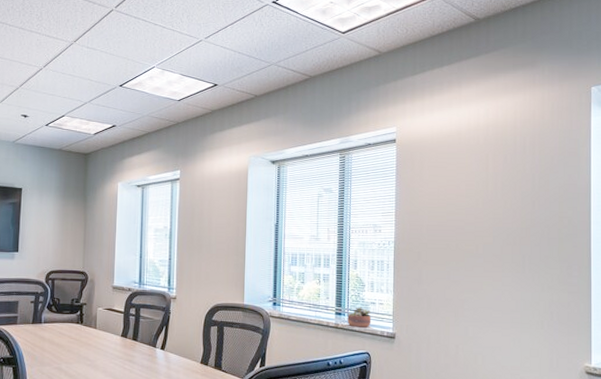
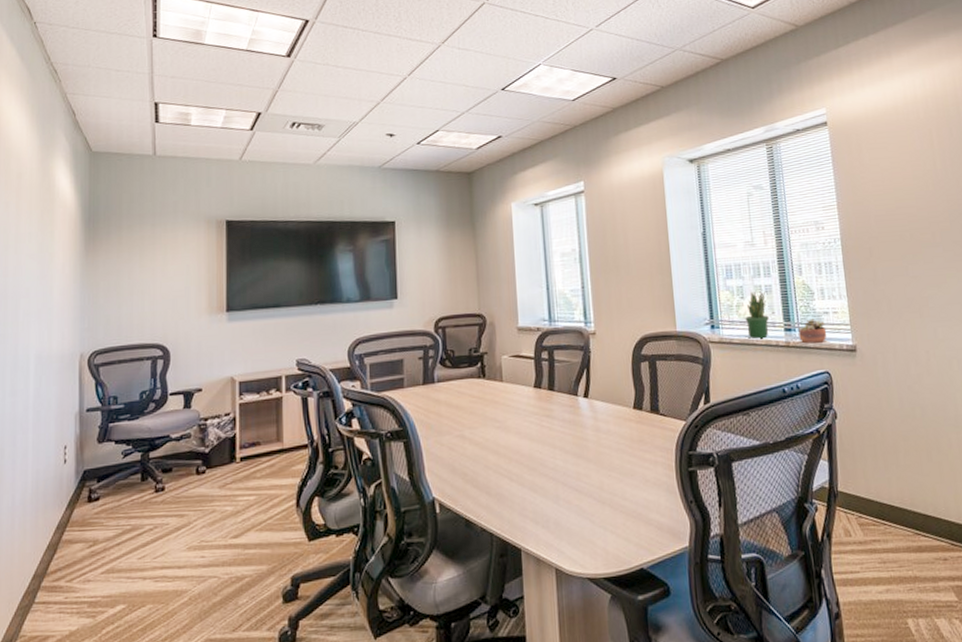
planter: none [303,279,323,319] -> present [745,291,769,340]

